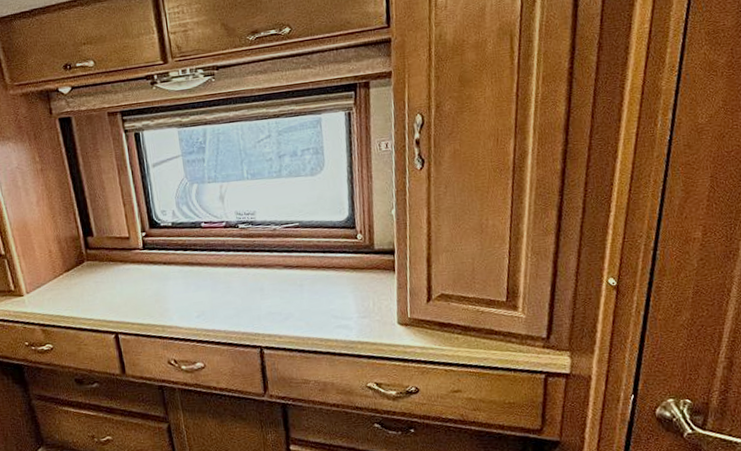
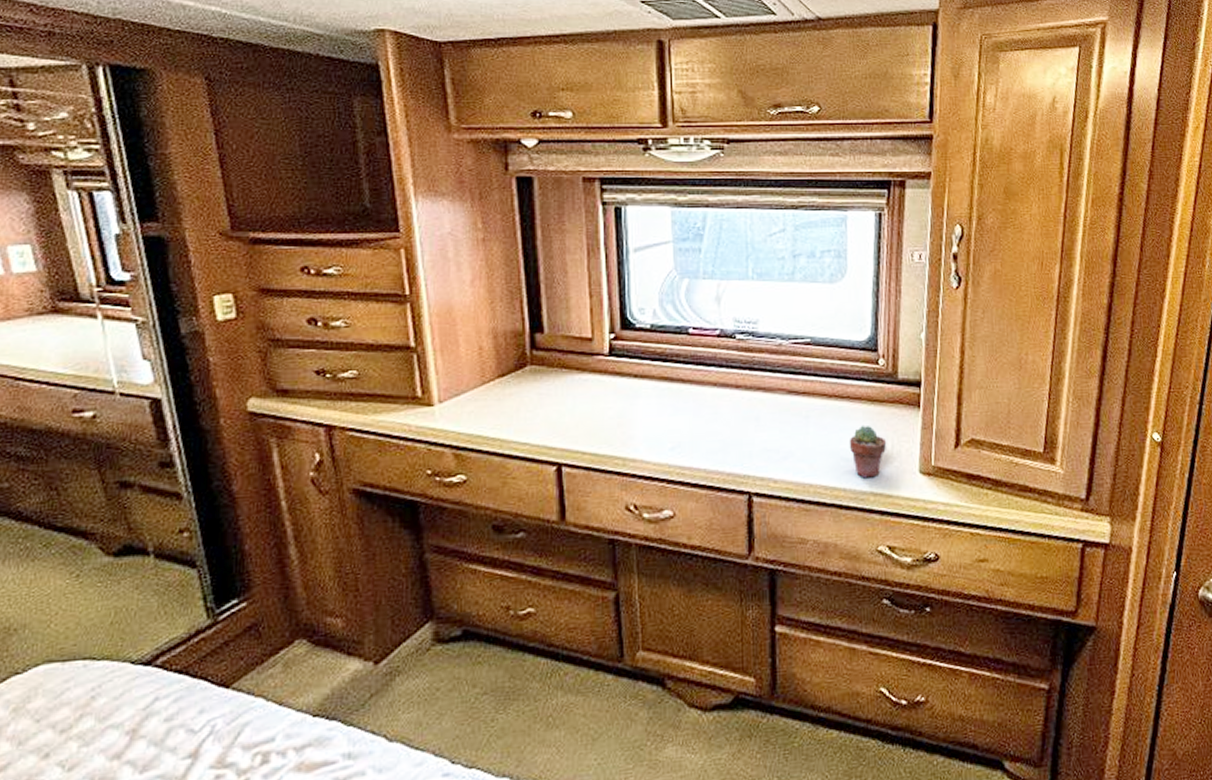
potted succulent: none [337,288,369,331] -> present [849,425,887,478]

